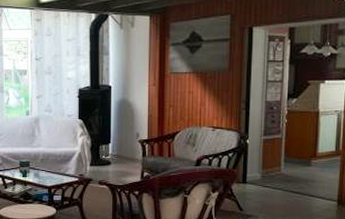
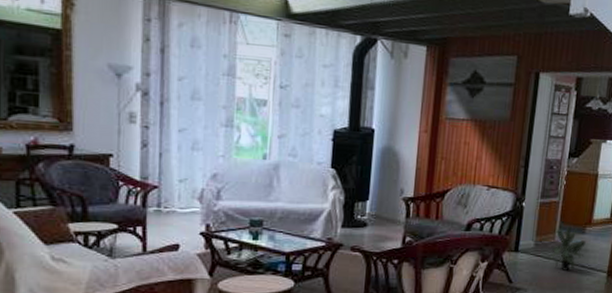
potted plant: none [278,159,312,200] -> present [550,226,586,271]

